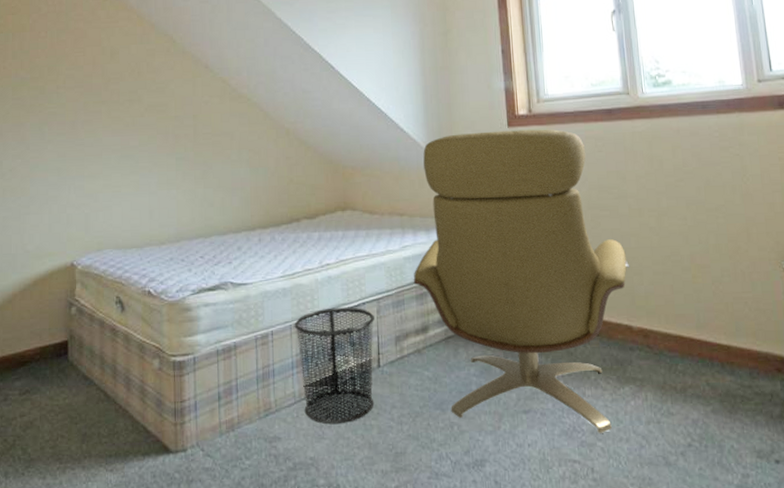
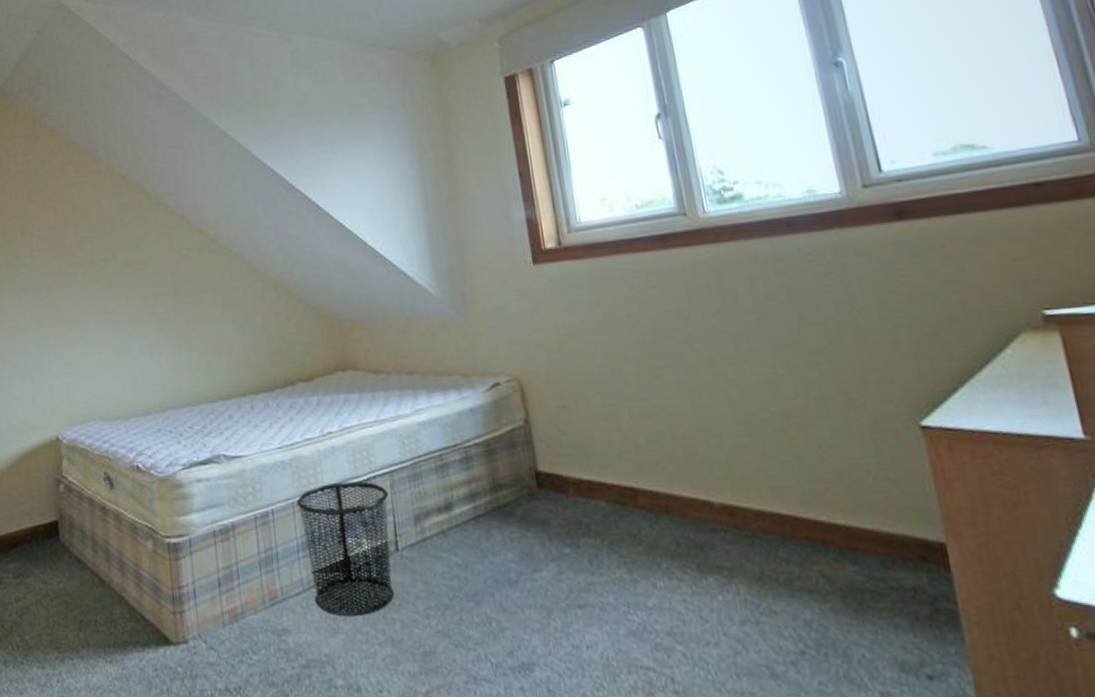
chair: present [413,129,630,433] -> none [430,264,704,635]

